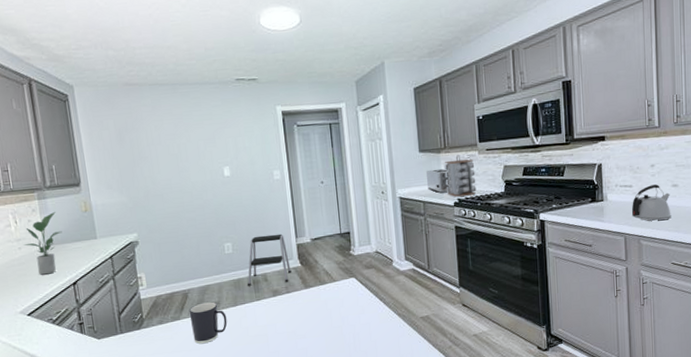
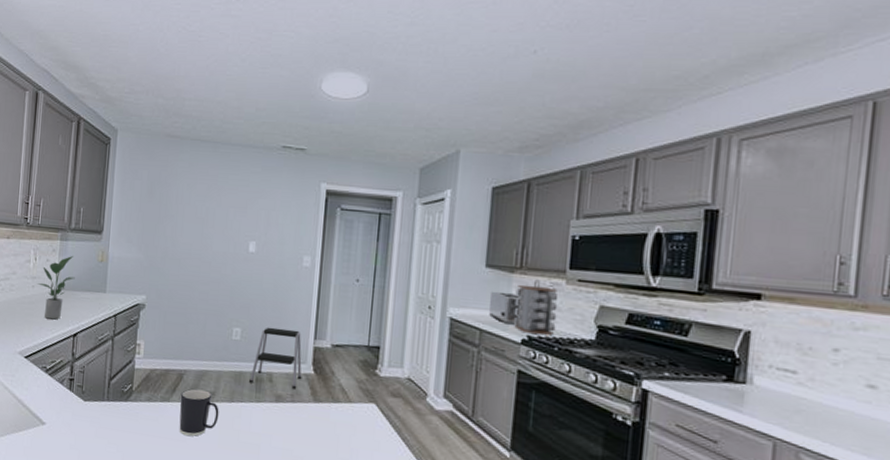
kettle: present [631,184,671,221] -> none [789,377,862,434]

